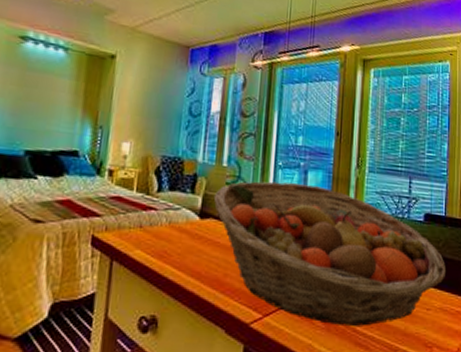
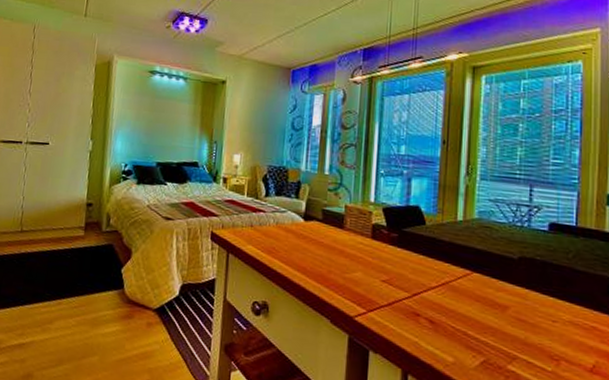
fruit basket: present [213,181,447,326] -> none [316,188,578,331]

